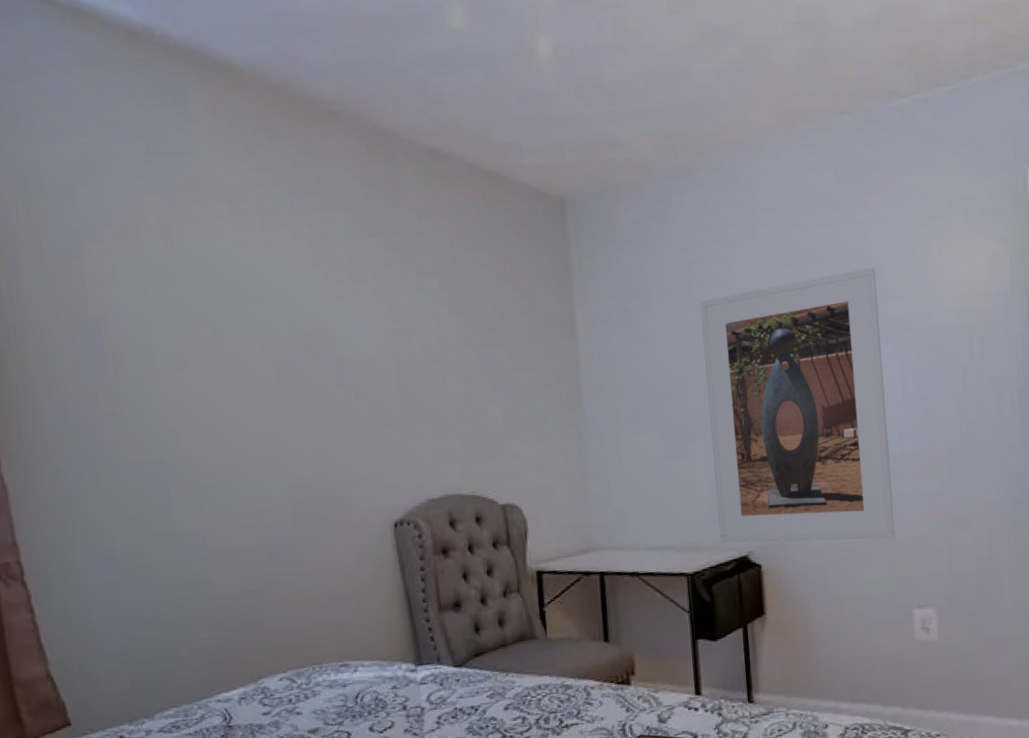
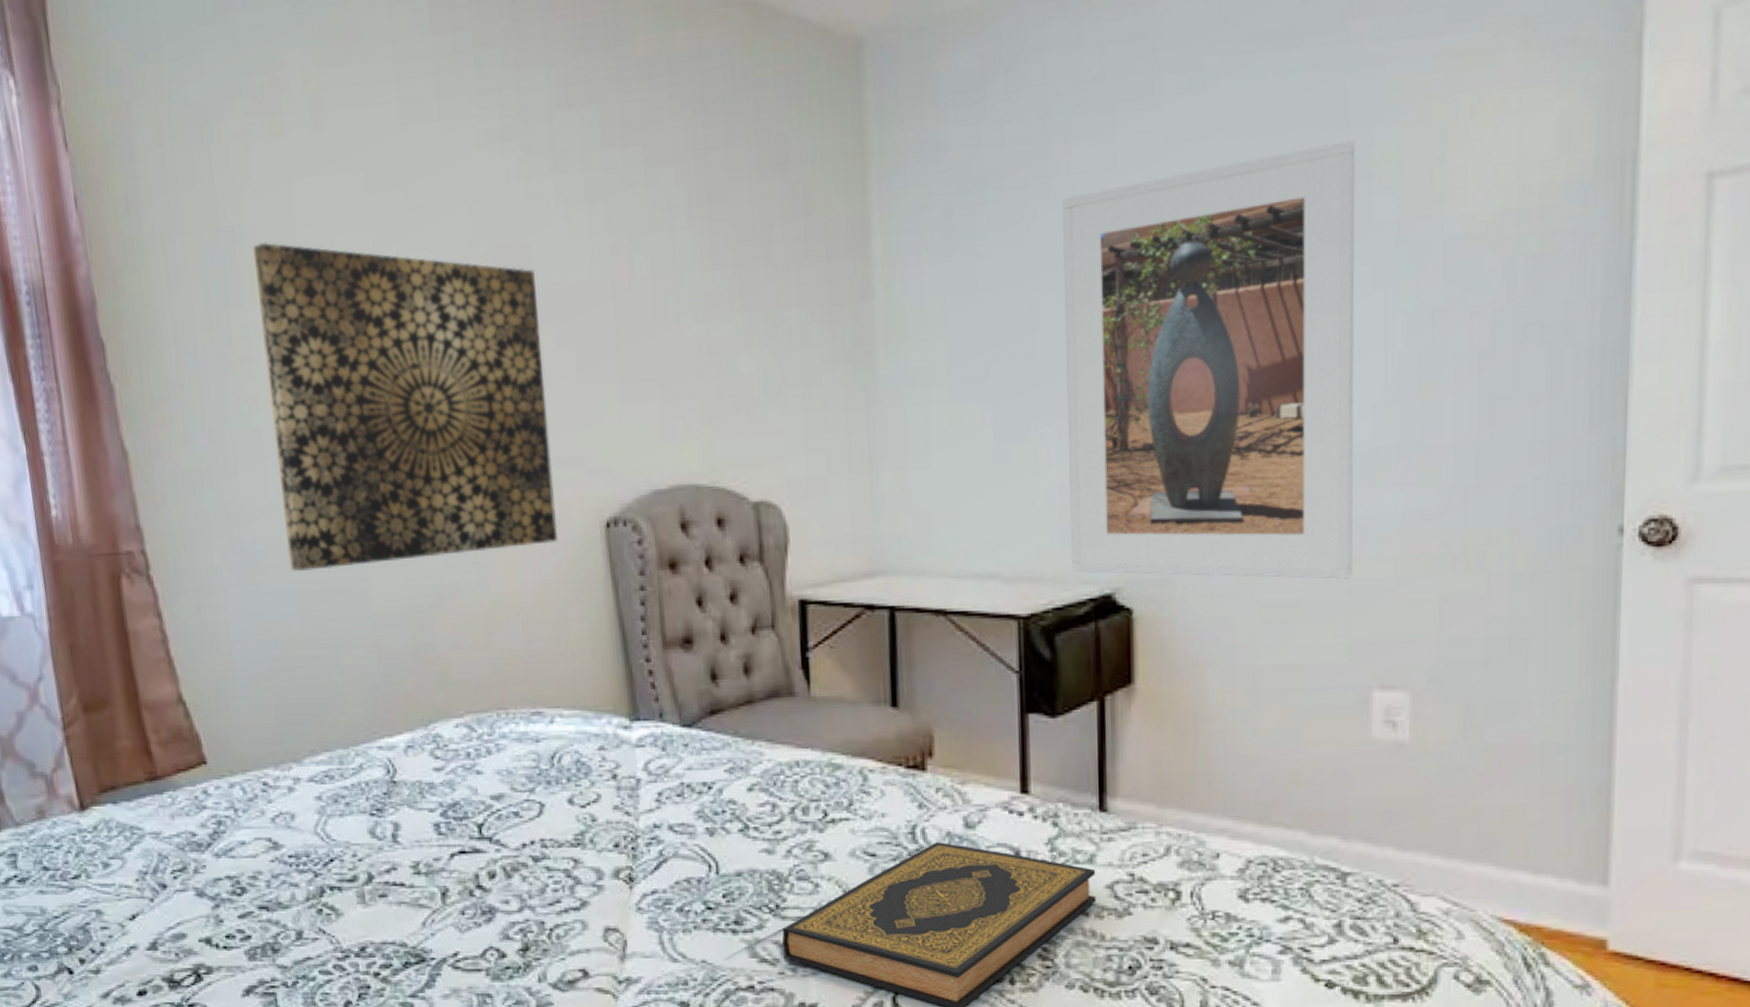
wall art: none [116,329,359,571] -> present [252,242,559,572]

